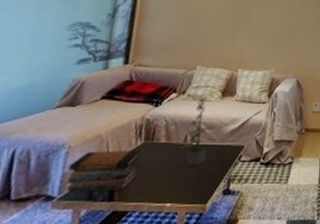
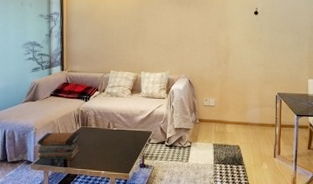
potted plant: present [180,96,213,165] -> none [106,93,127,145]

